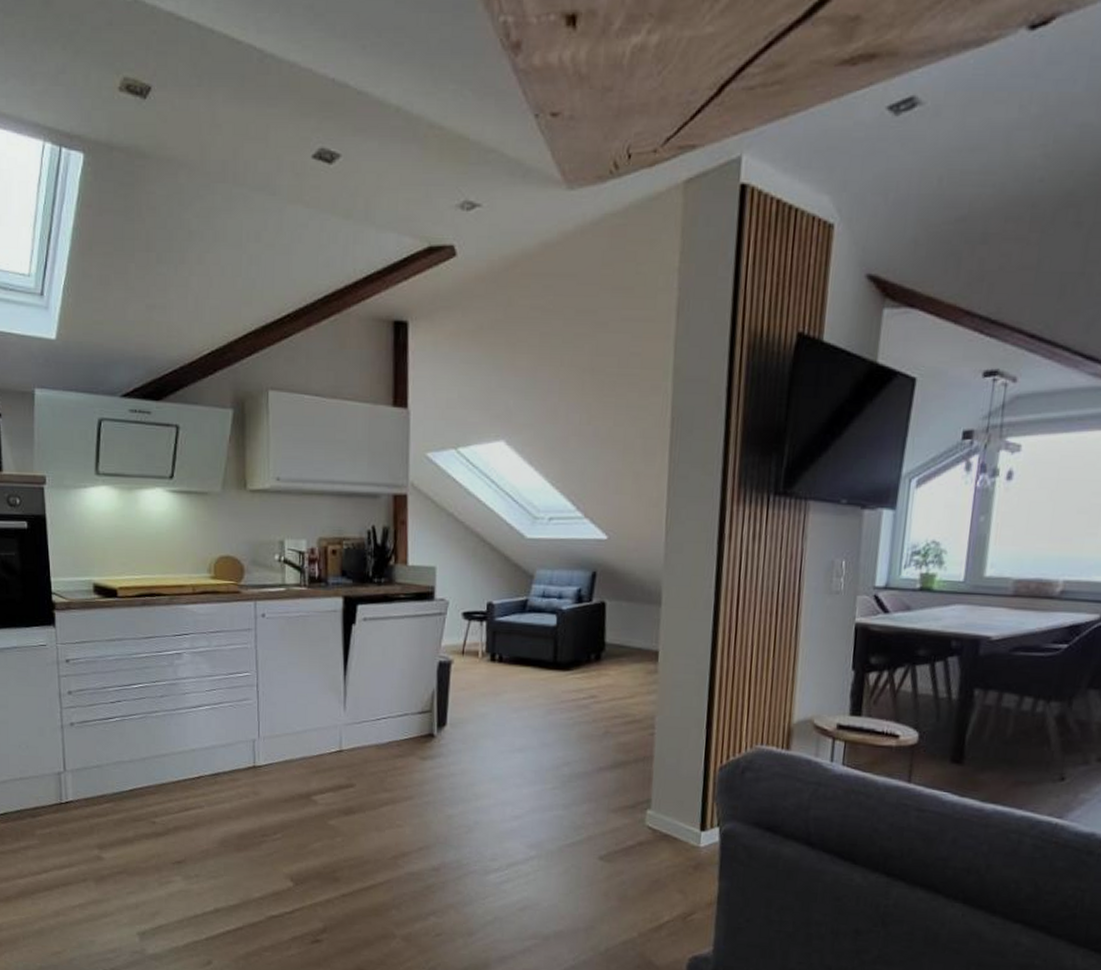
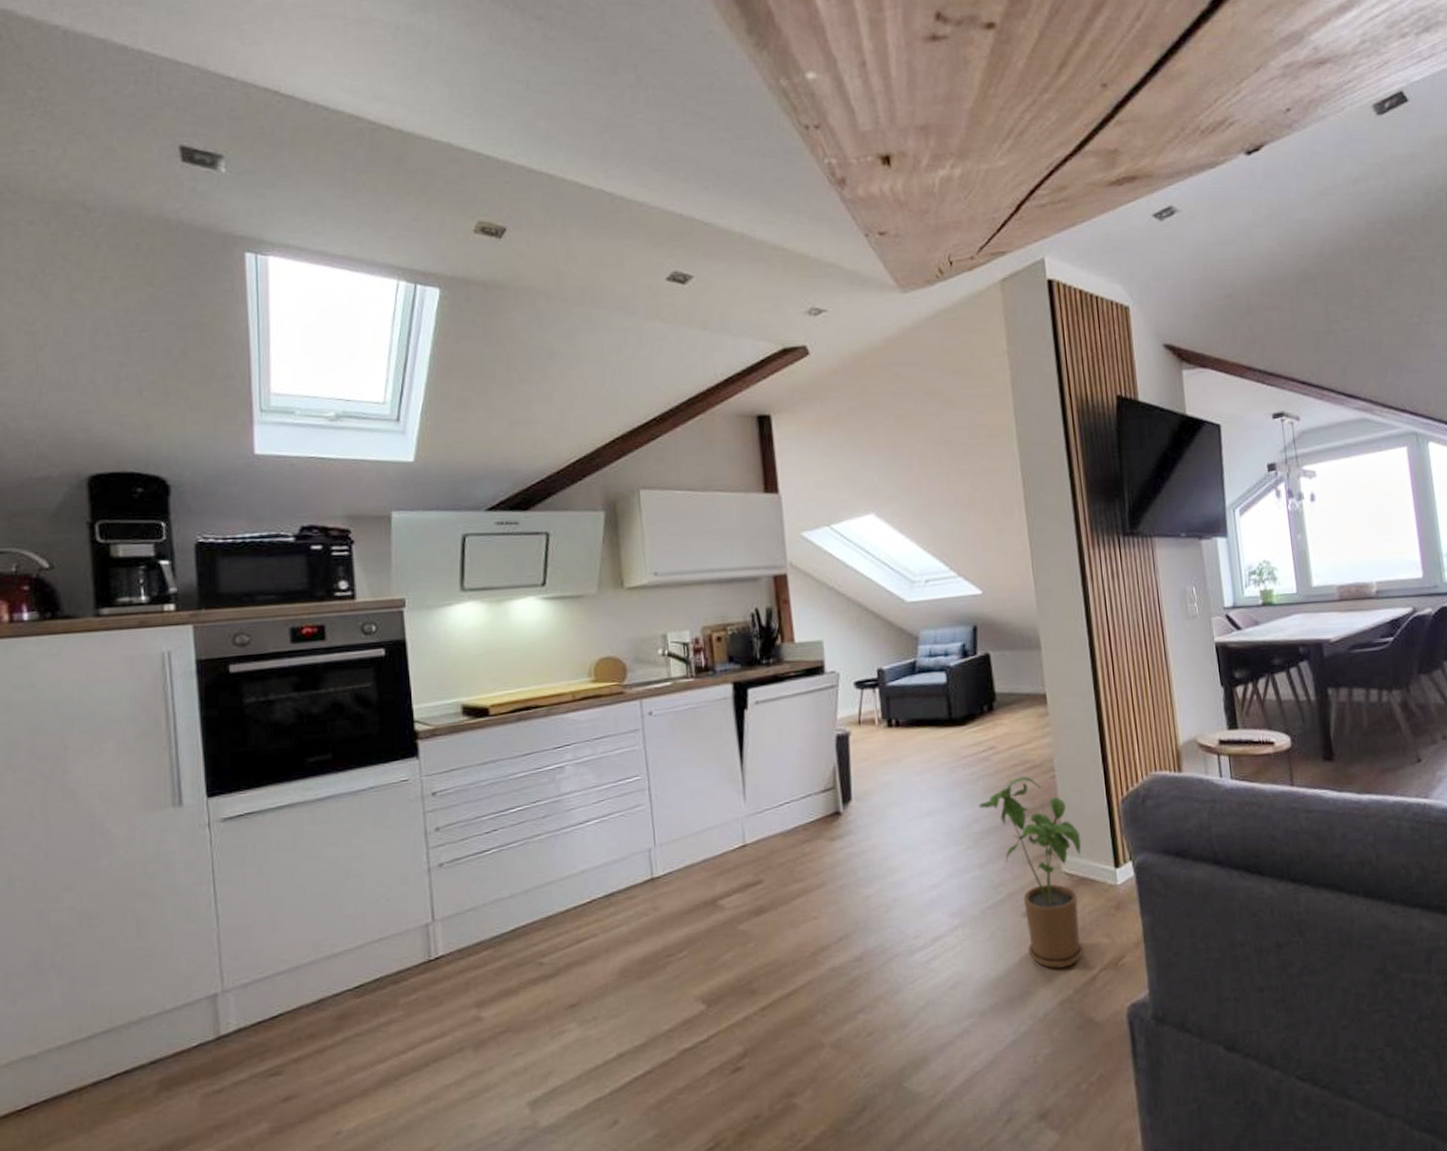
house plant: none [571,729,671,913] -> present [978,776,1084,969]

